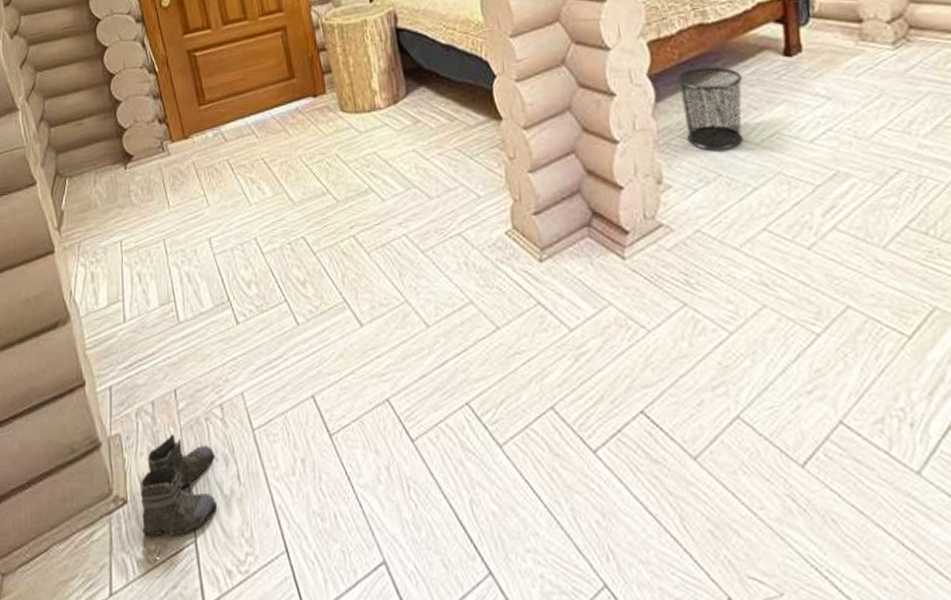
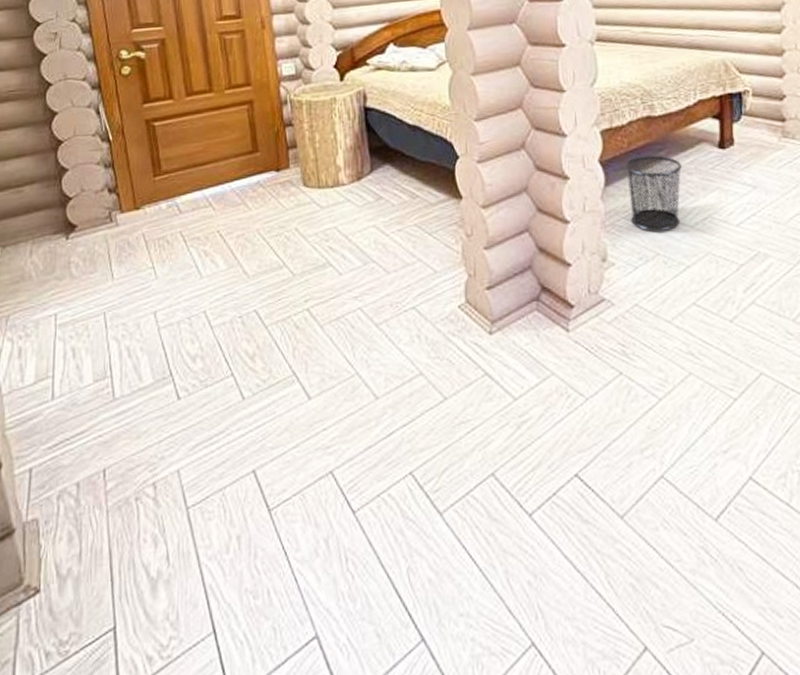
boots: present [140,434,217,558] -> none [55,517,143,649]

